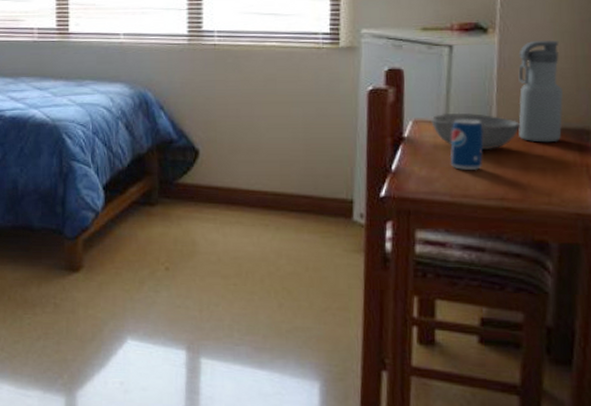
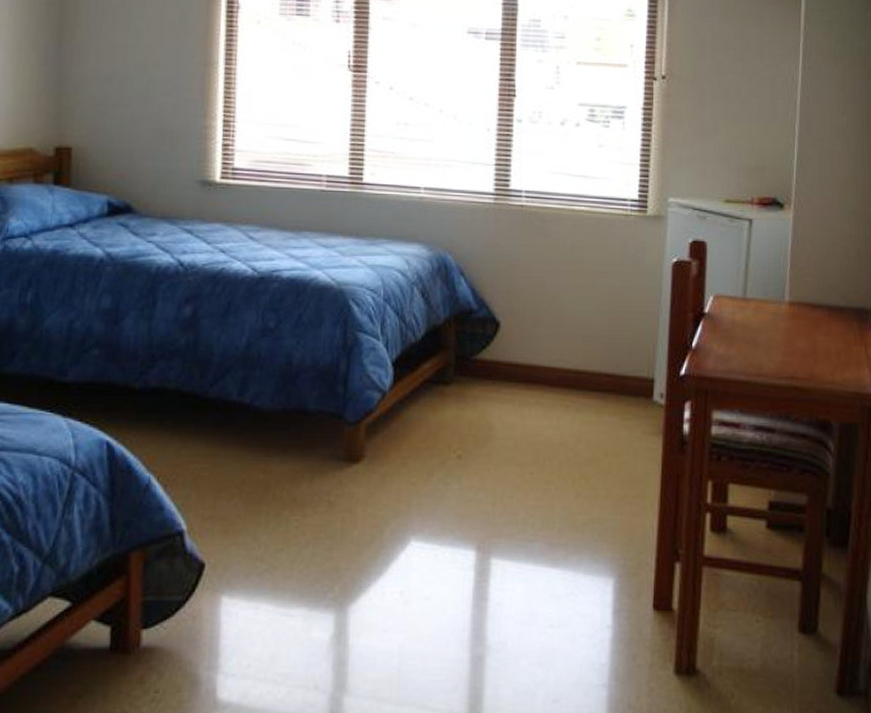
bowl: present [431,112,520,151] -> none [730,288,809,328]
beverage can: present [449,119,484,171] -> none [746,295,777,349]
water bottle: present [518,41,563,143] -> none [808,219,847,321]

